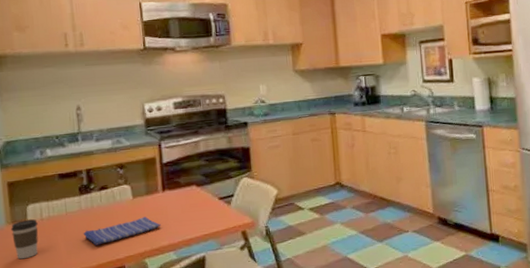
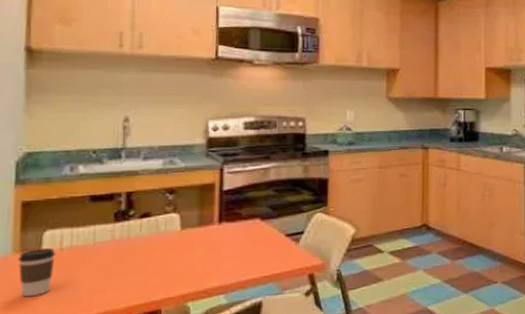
dish towel: present [83,217,161,246] -> none [112,252,212,284]

